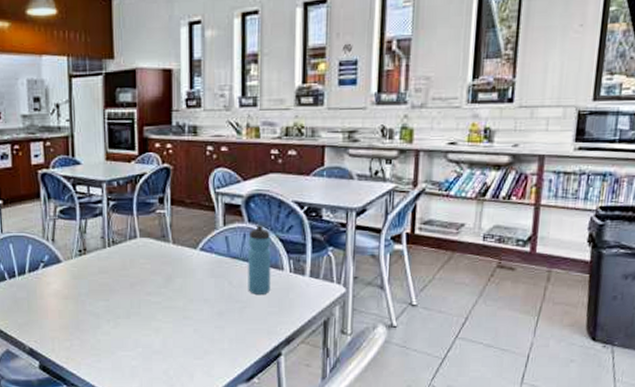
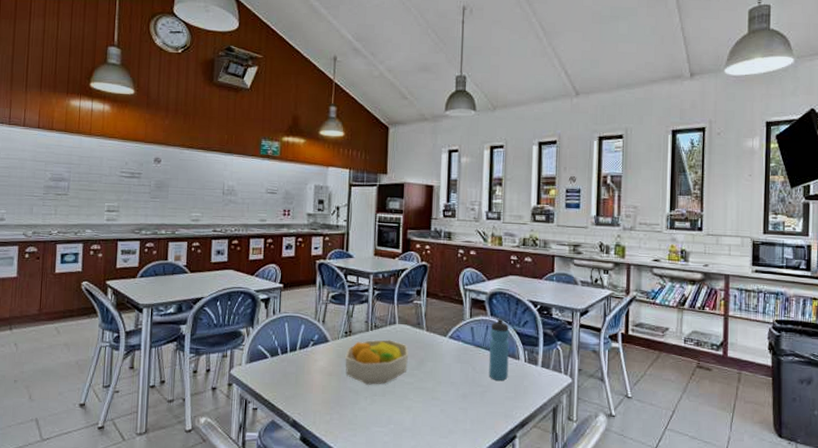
fruit bowl: none [81,256,155,307] -> present [345,339,409,385]

